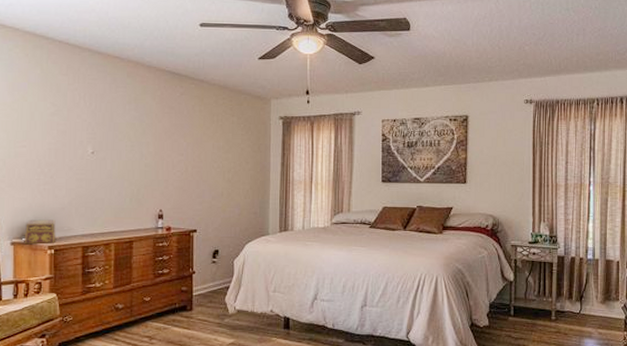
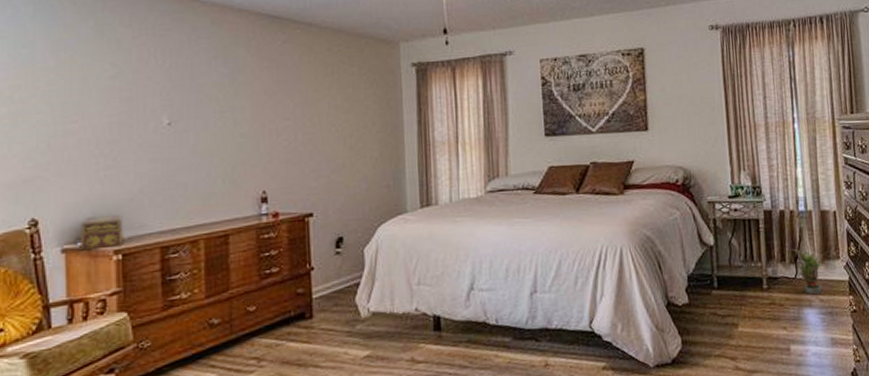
potted plant: none [578,289,604,328] -> present [791,248,823,295]

